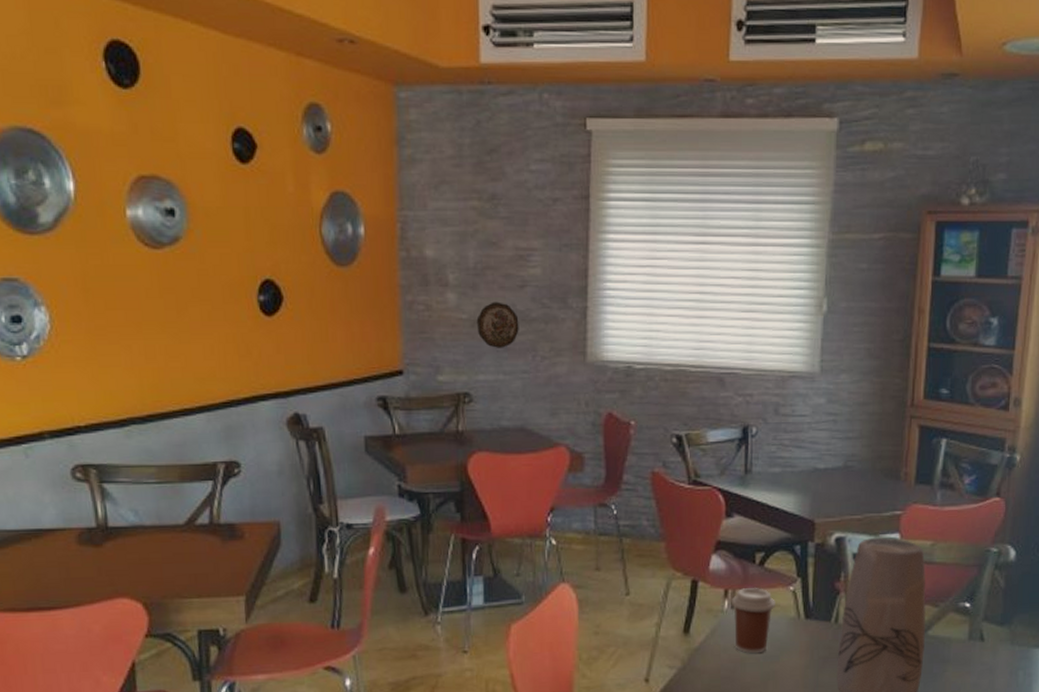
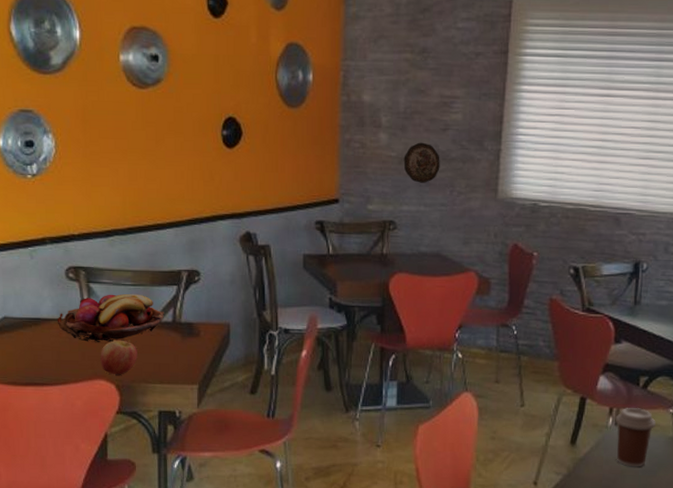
fruit basket: none [63,493,199,555] -> present [57,293,165,343]
apple: none [121,548,168,591] -> present [100,340,138,375]

